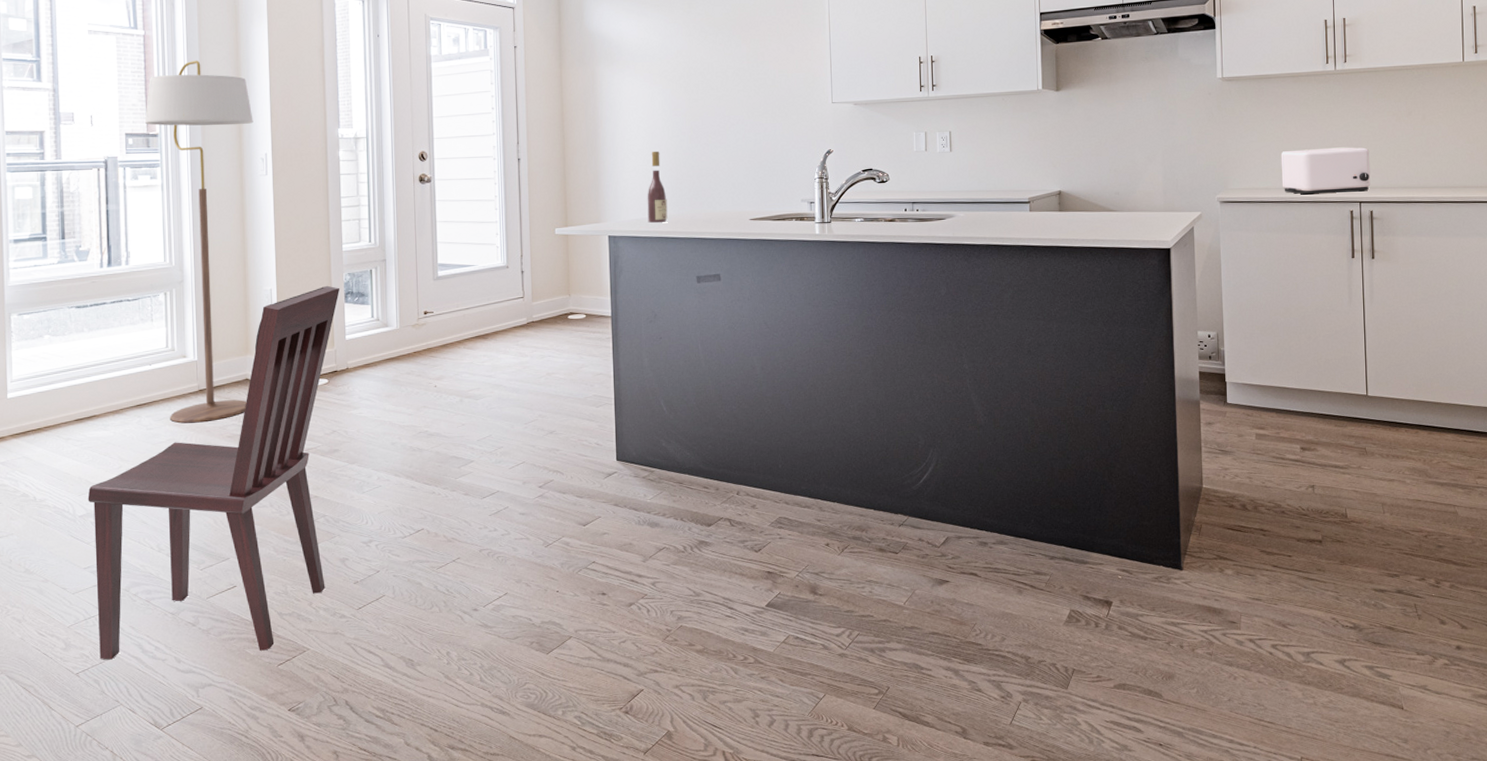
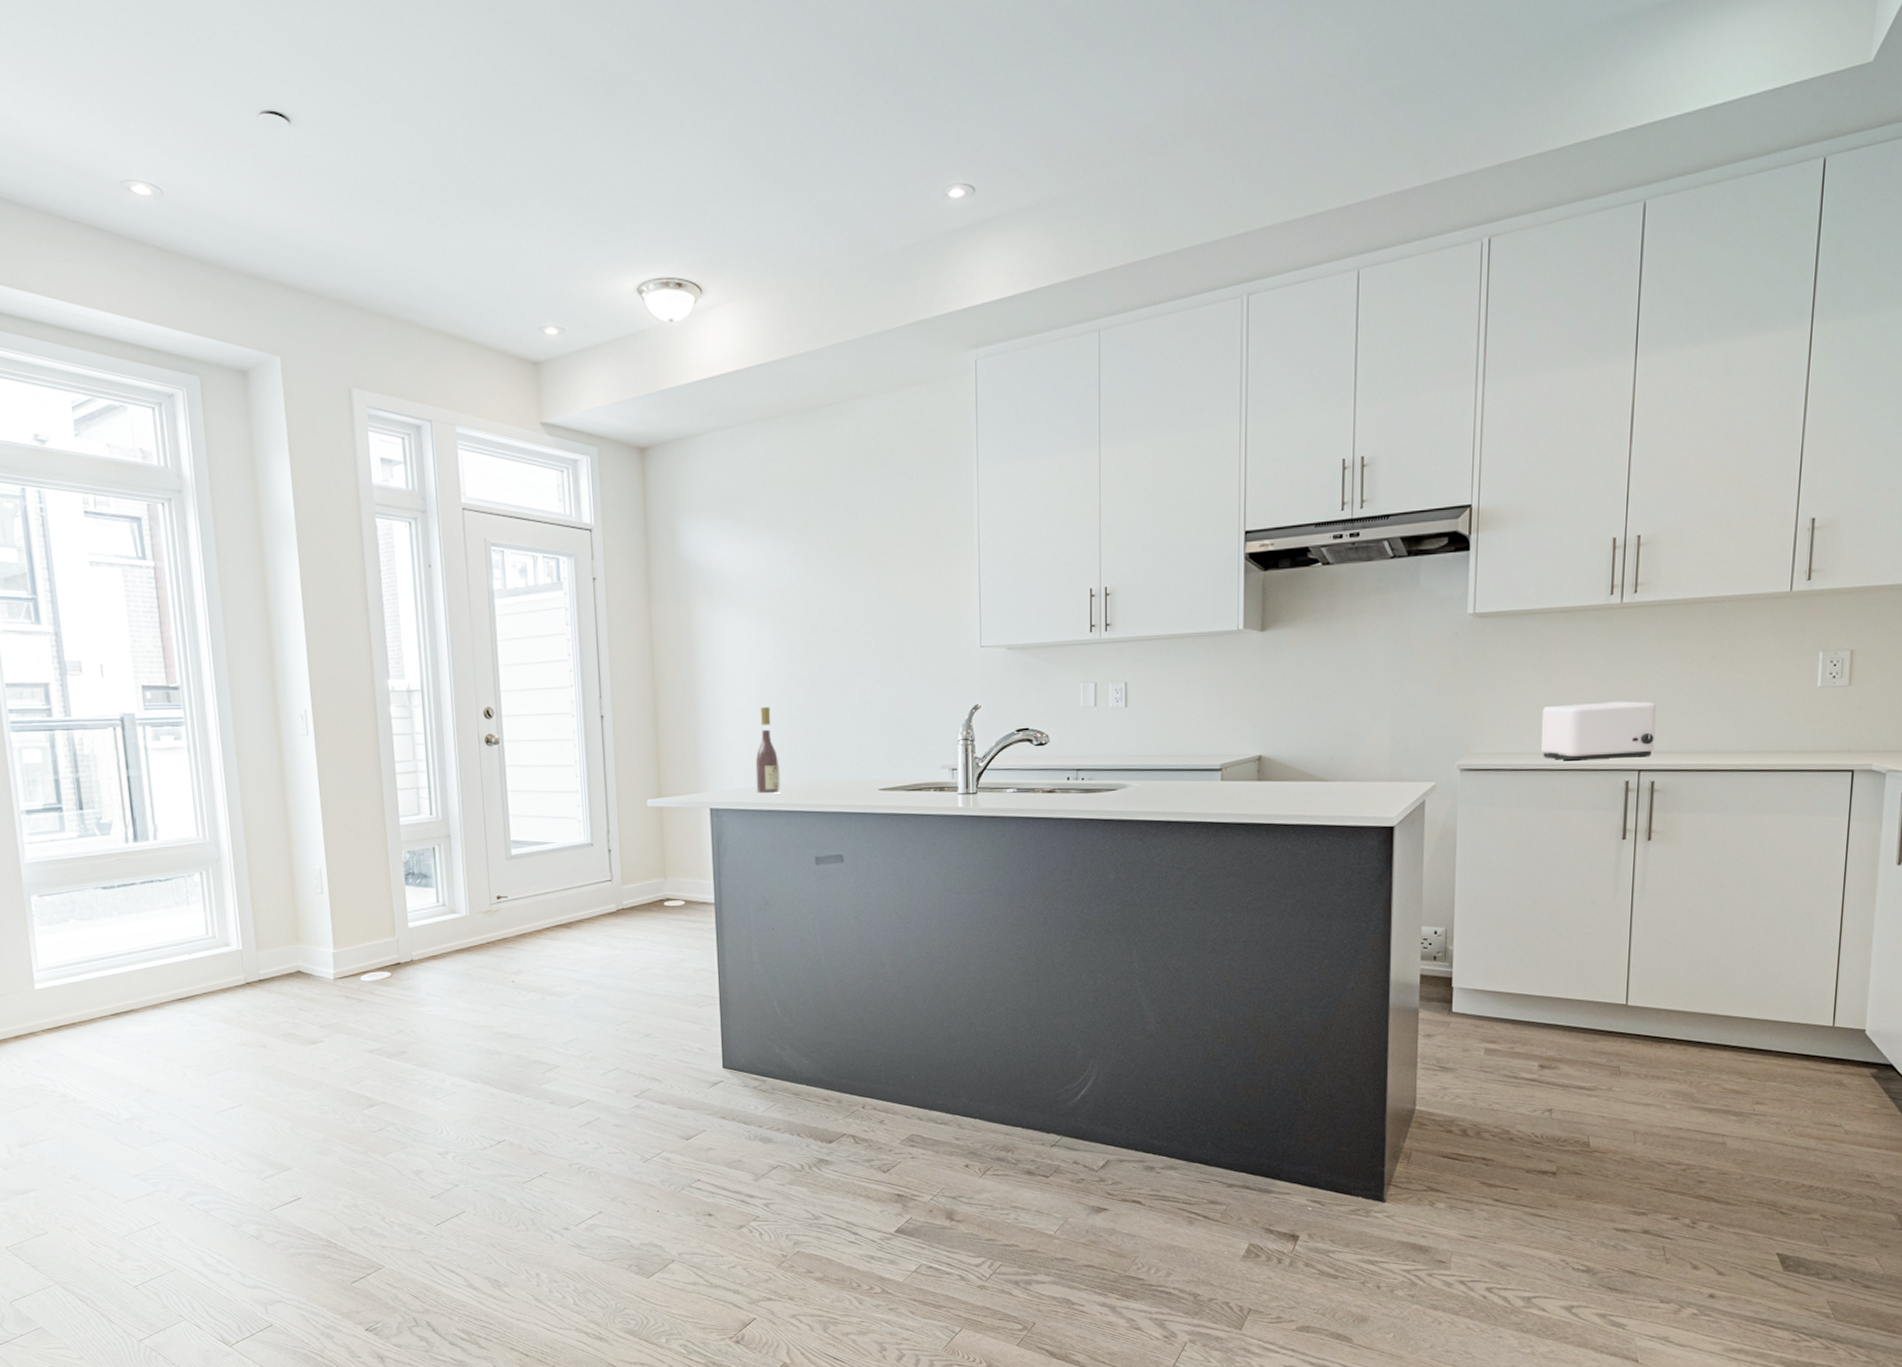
dining chair: present [87,285,339,659] -> none [132,865,399,1272]
floor lamp: present [144,60,253,423] -> none [162,596,301,1020]

